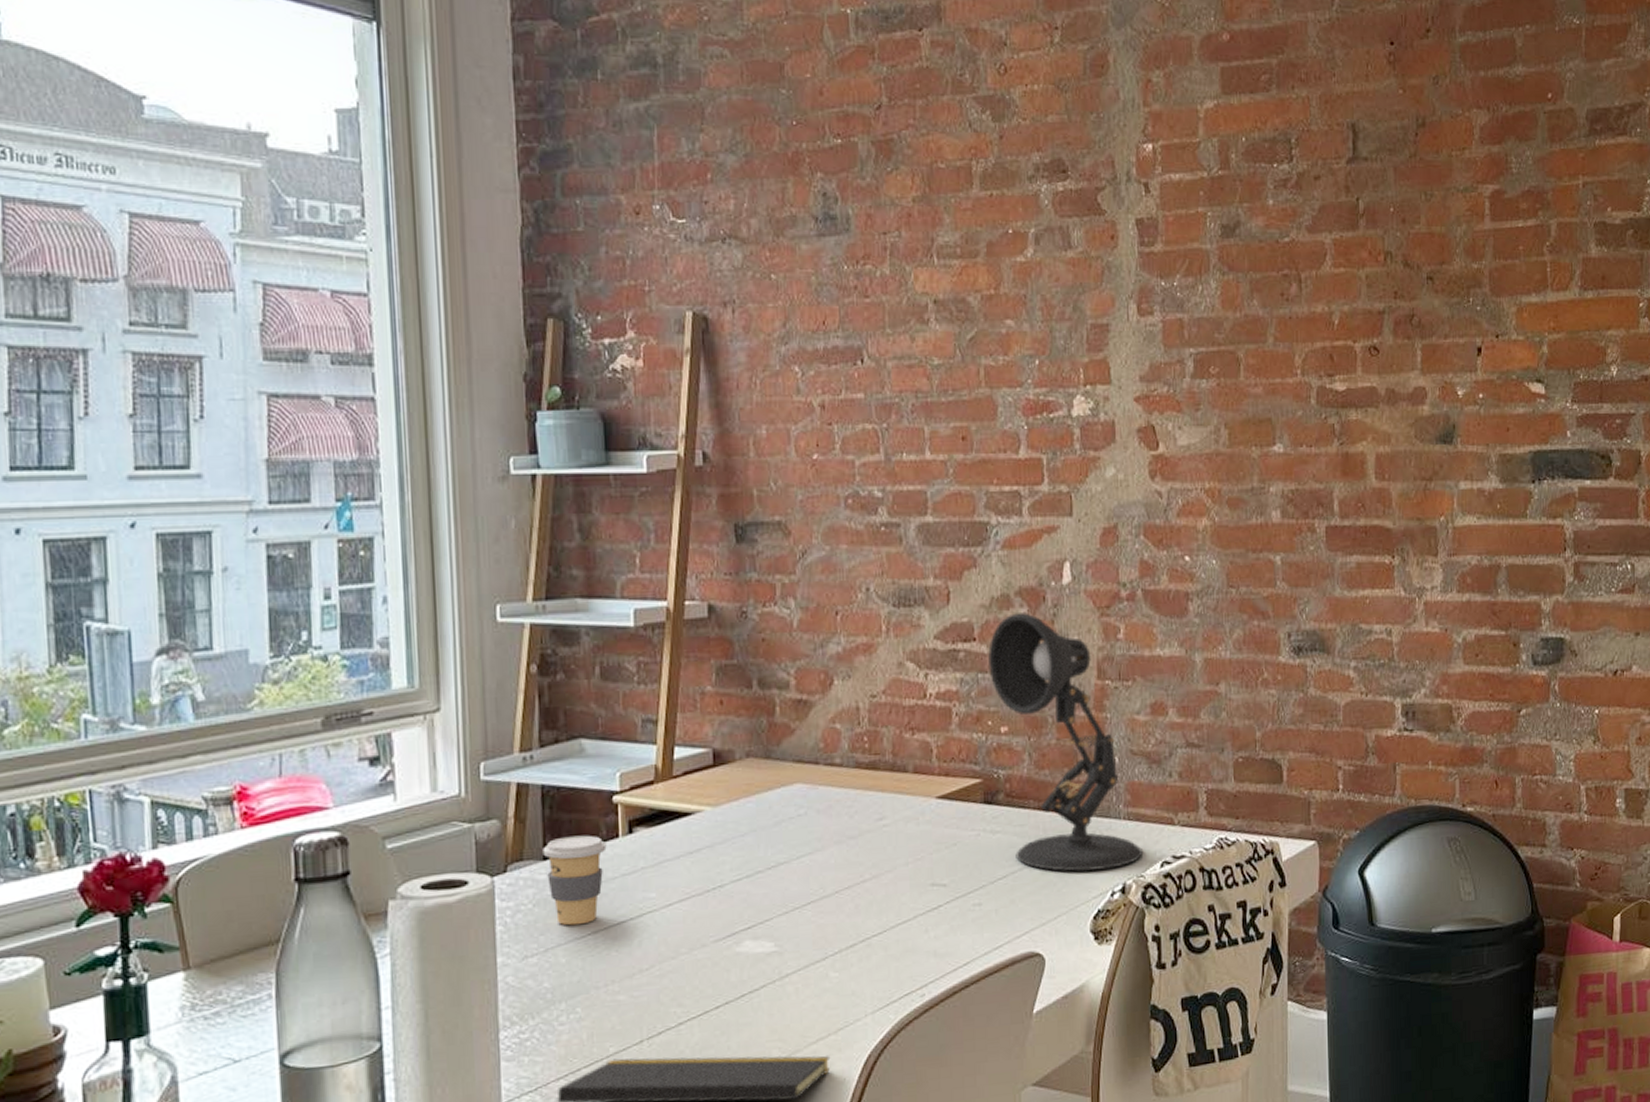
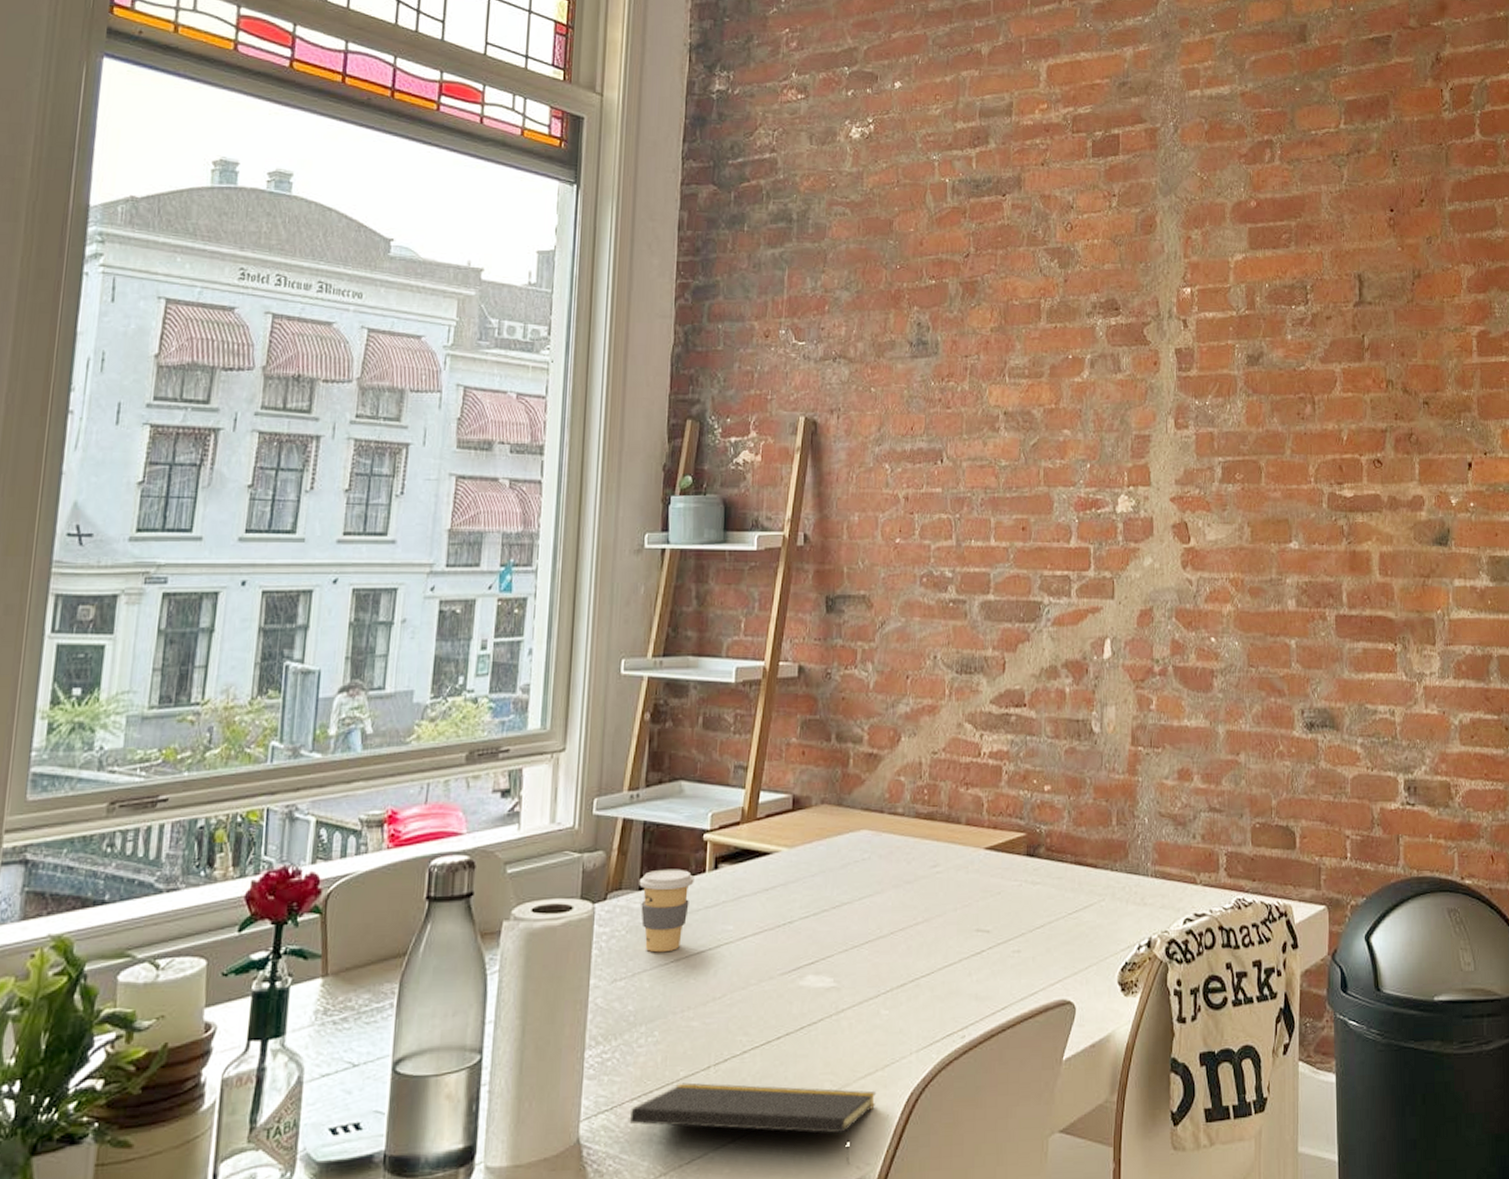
desk lamp: present [988,613,1144,872] -> none [1036,683,1168,925]

